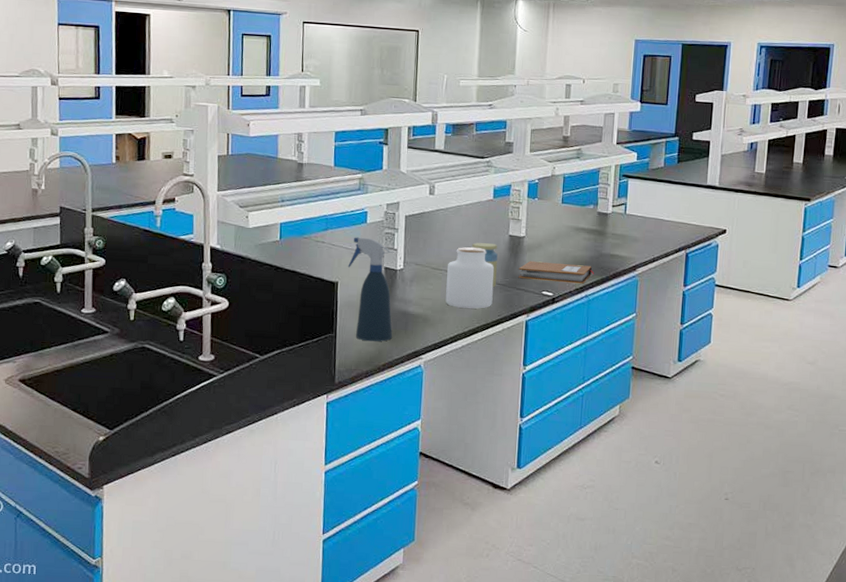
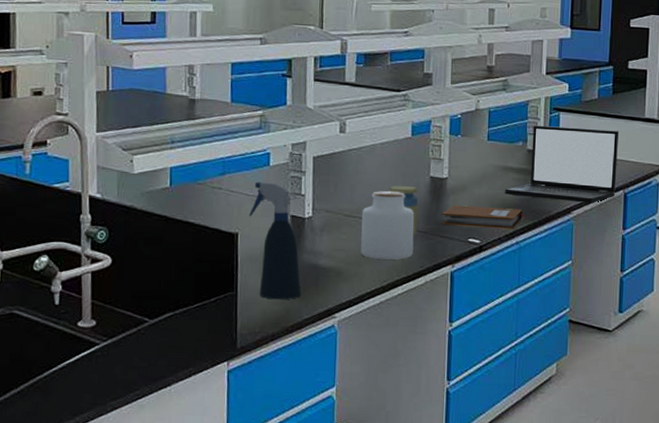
laptop: none [576,190,683,262] -> present [505,125,620,203]

